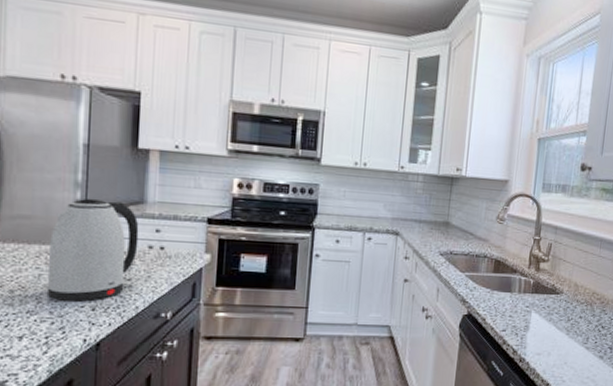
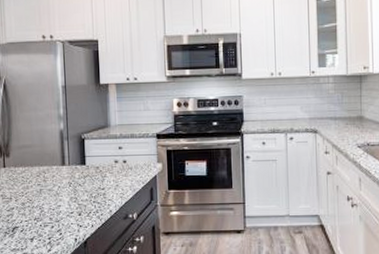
kettle: present [46,198,139,302] -> none [45,127,107,209]

